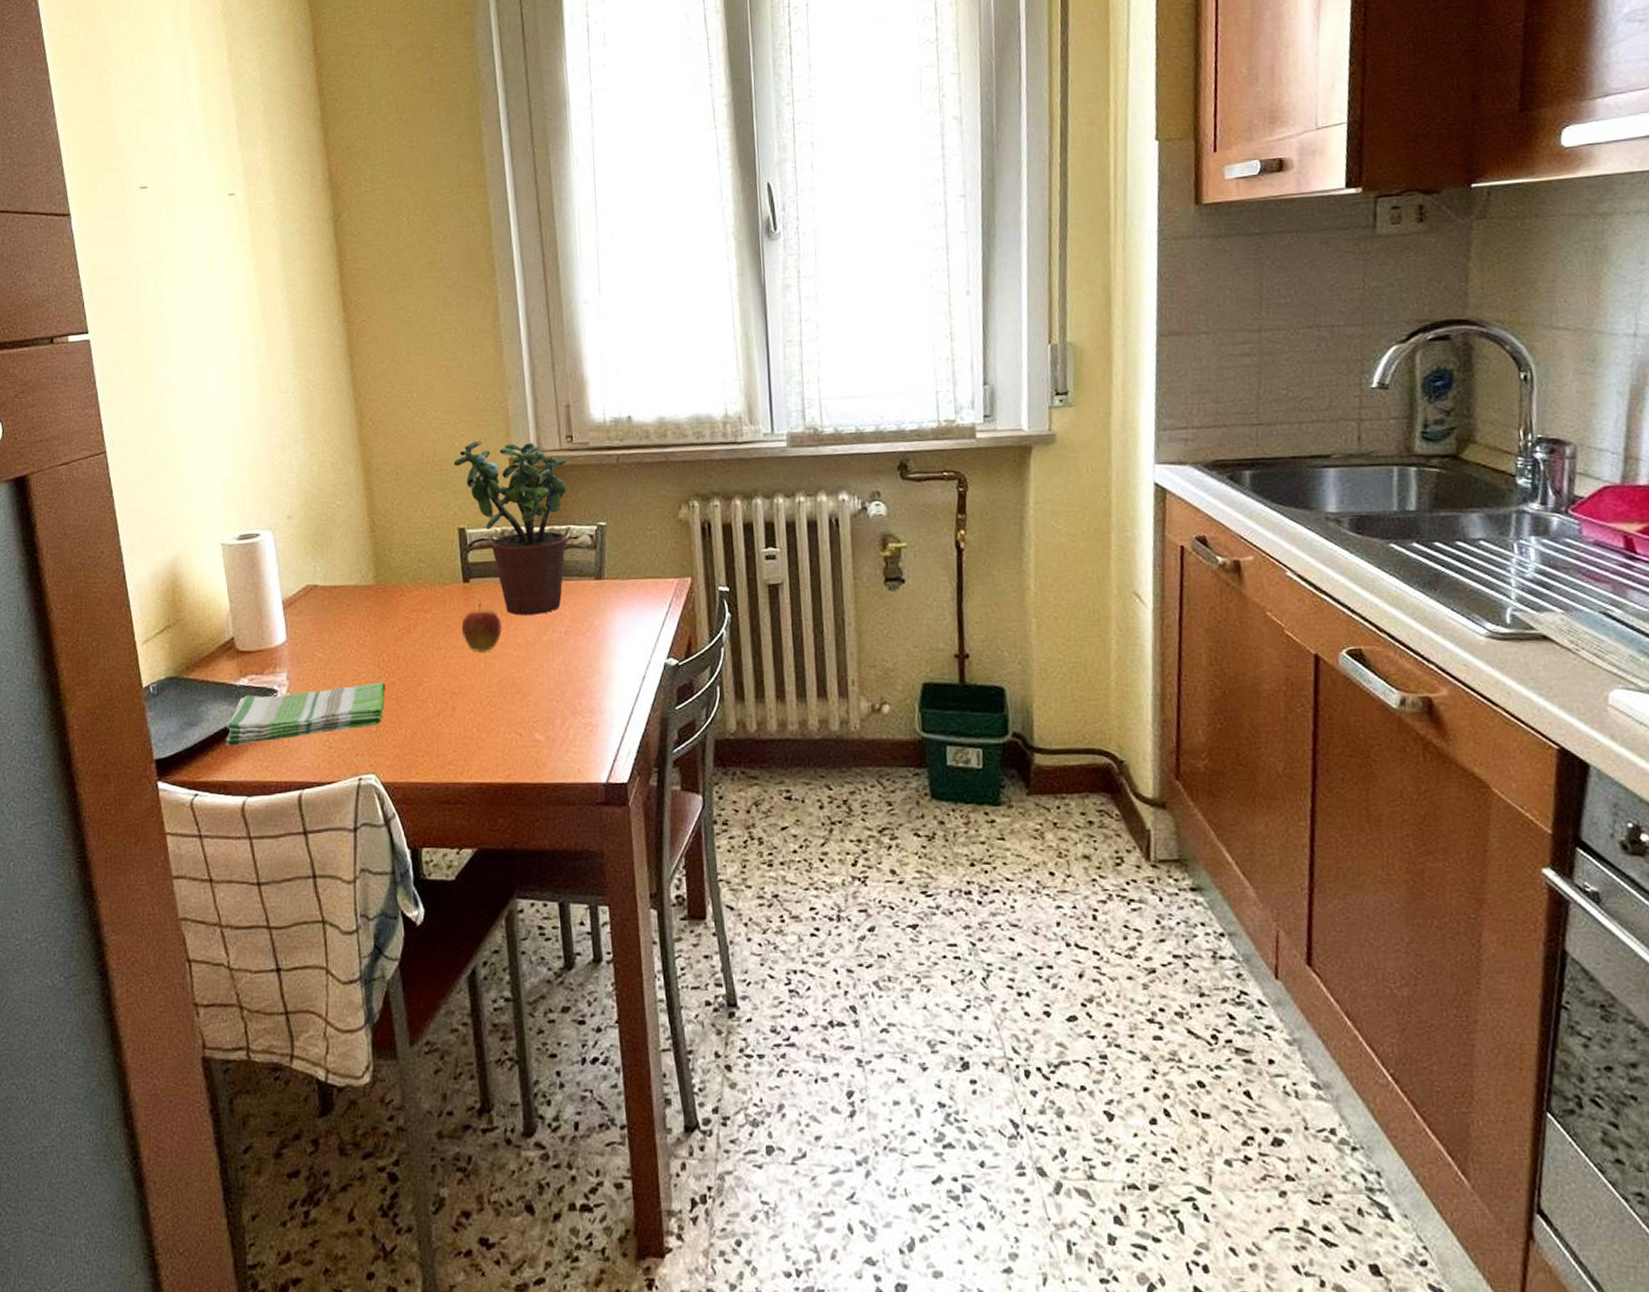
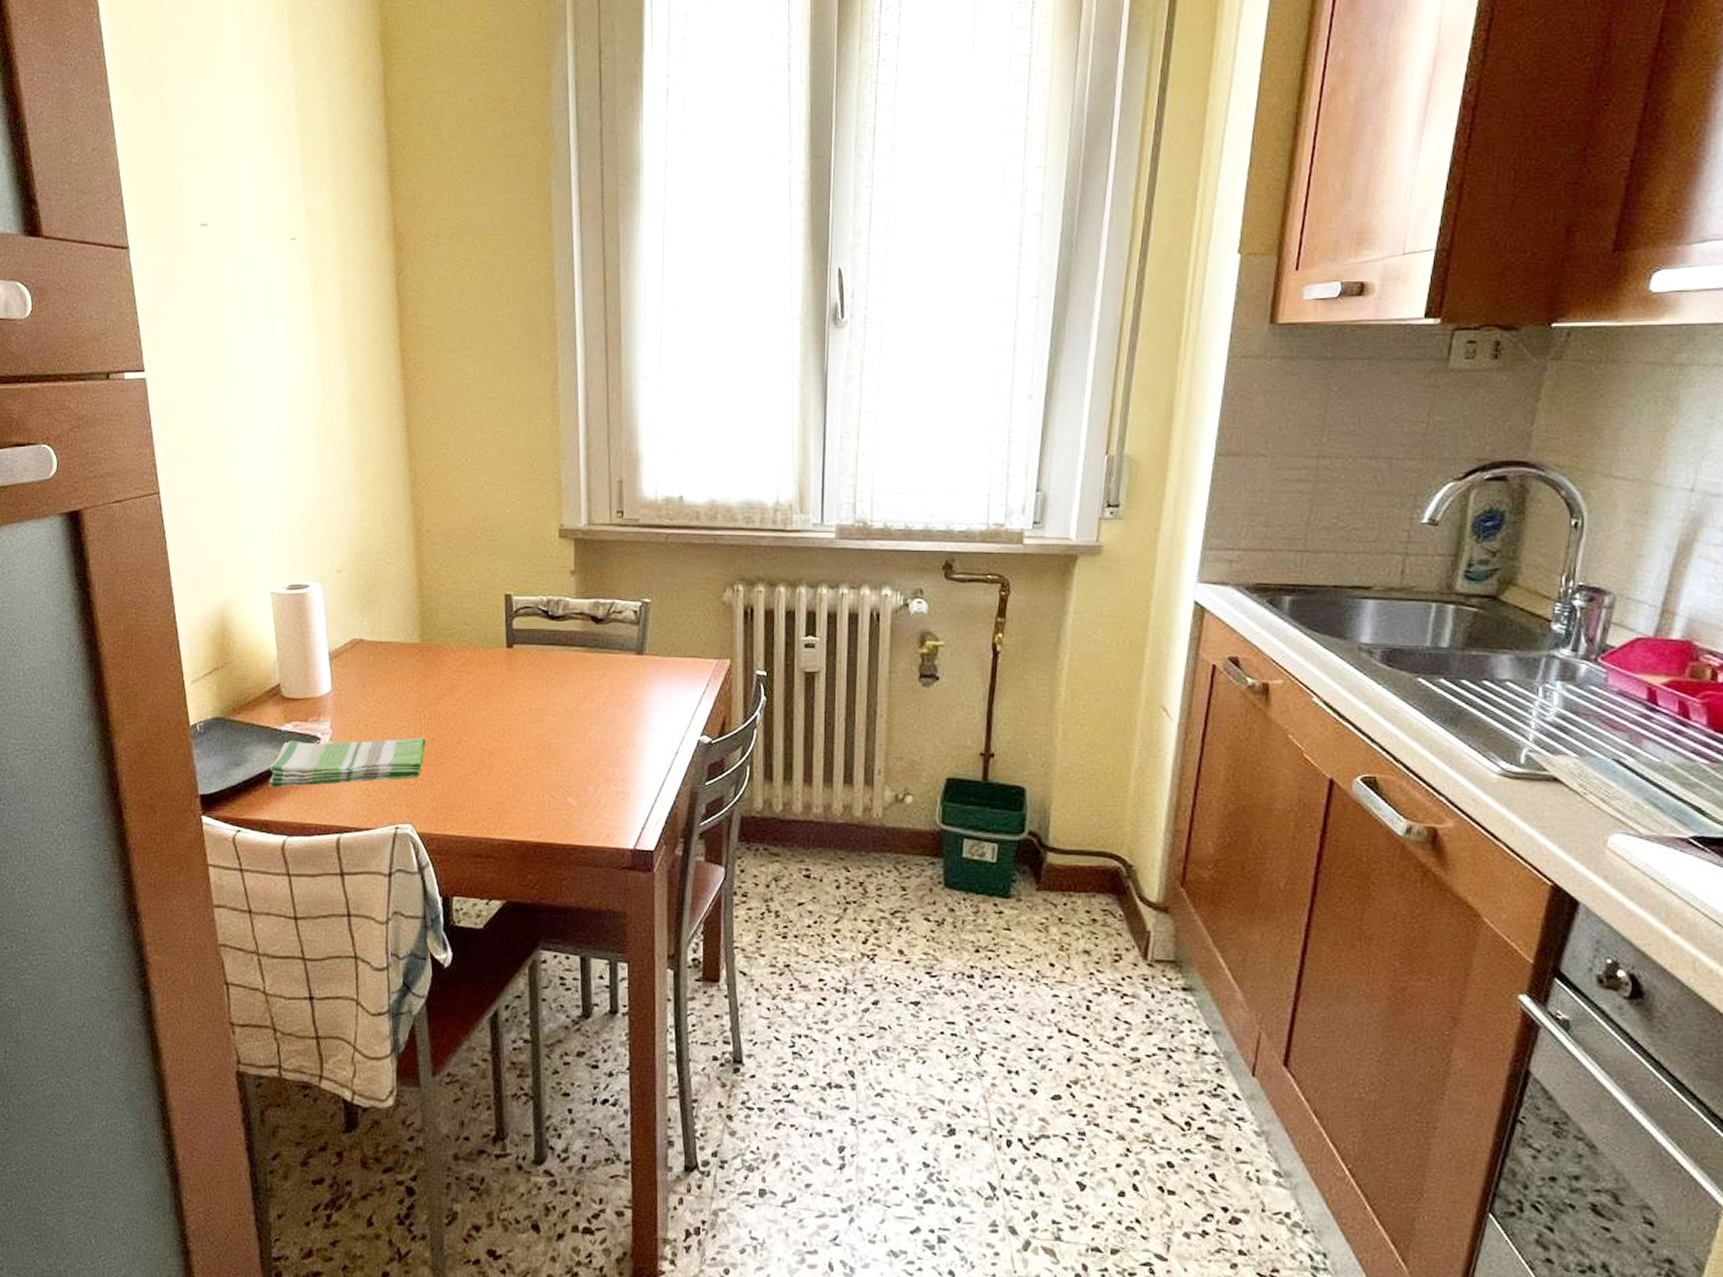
potted plant: present [453,440,567,616] -> none [503,509,616,684]
fruit: present [461,603,502,653] -> none [502,669,542,717]

